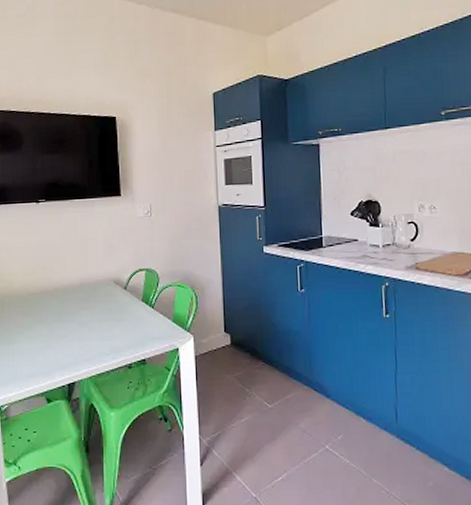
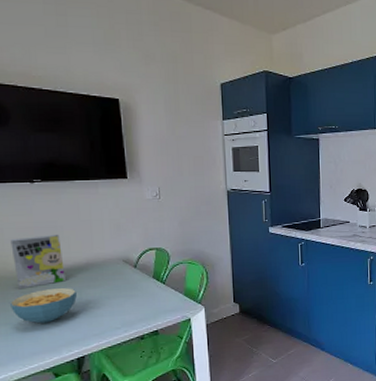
cereal bowl: none [12,308,70,345] -> present [9,287,77,324]
cereal box: none [17,254,61,309] -> present [10,235,65,290]

